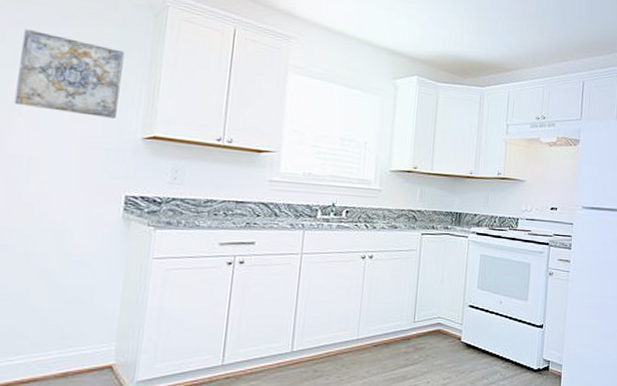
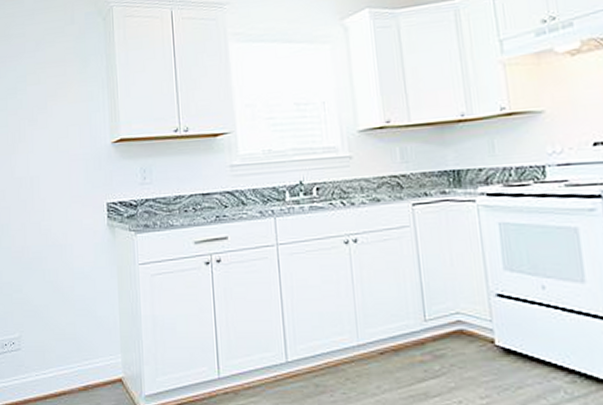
wall art: present [14,28,125,119] -> none [13,60,88,132]

